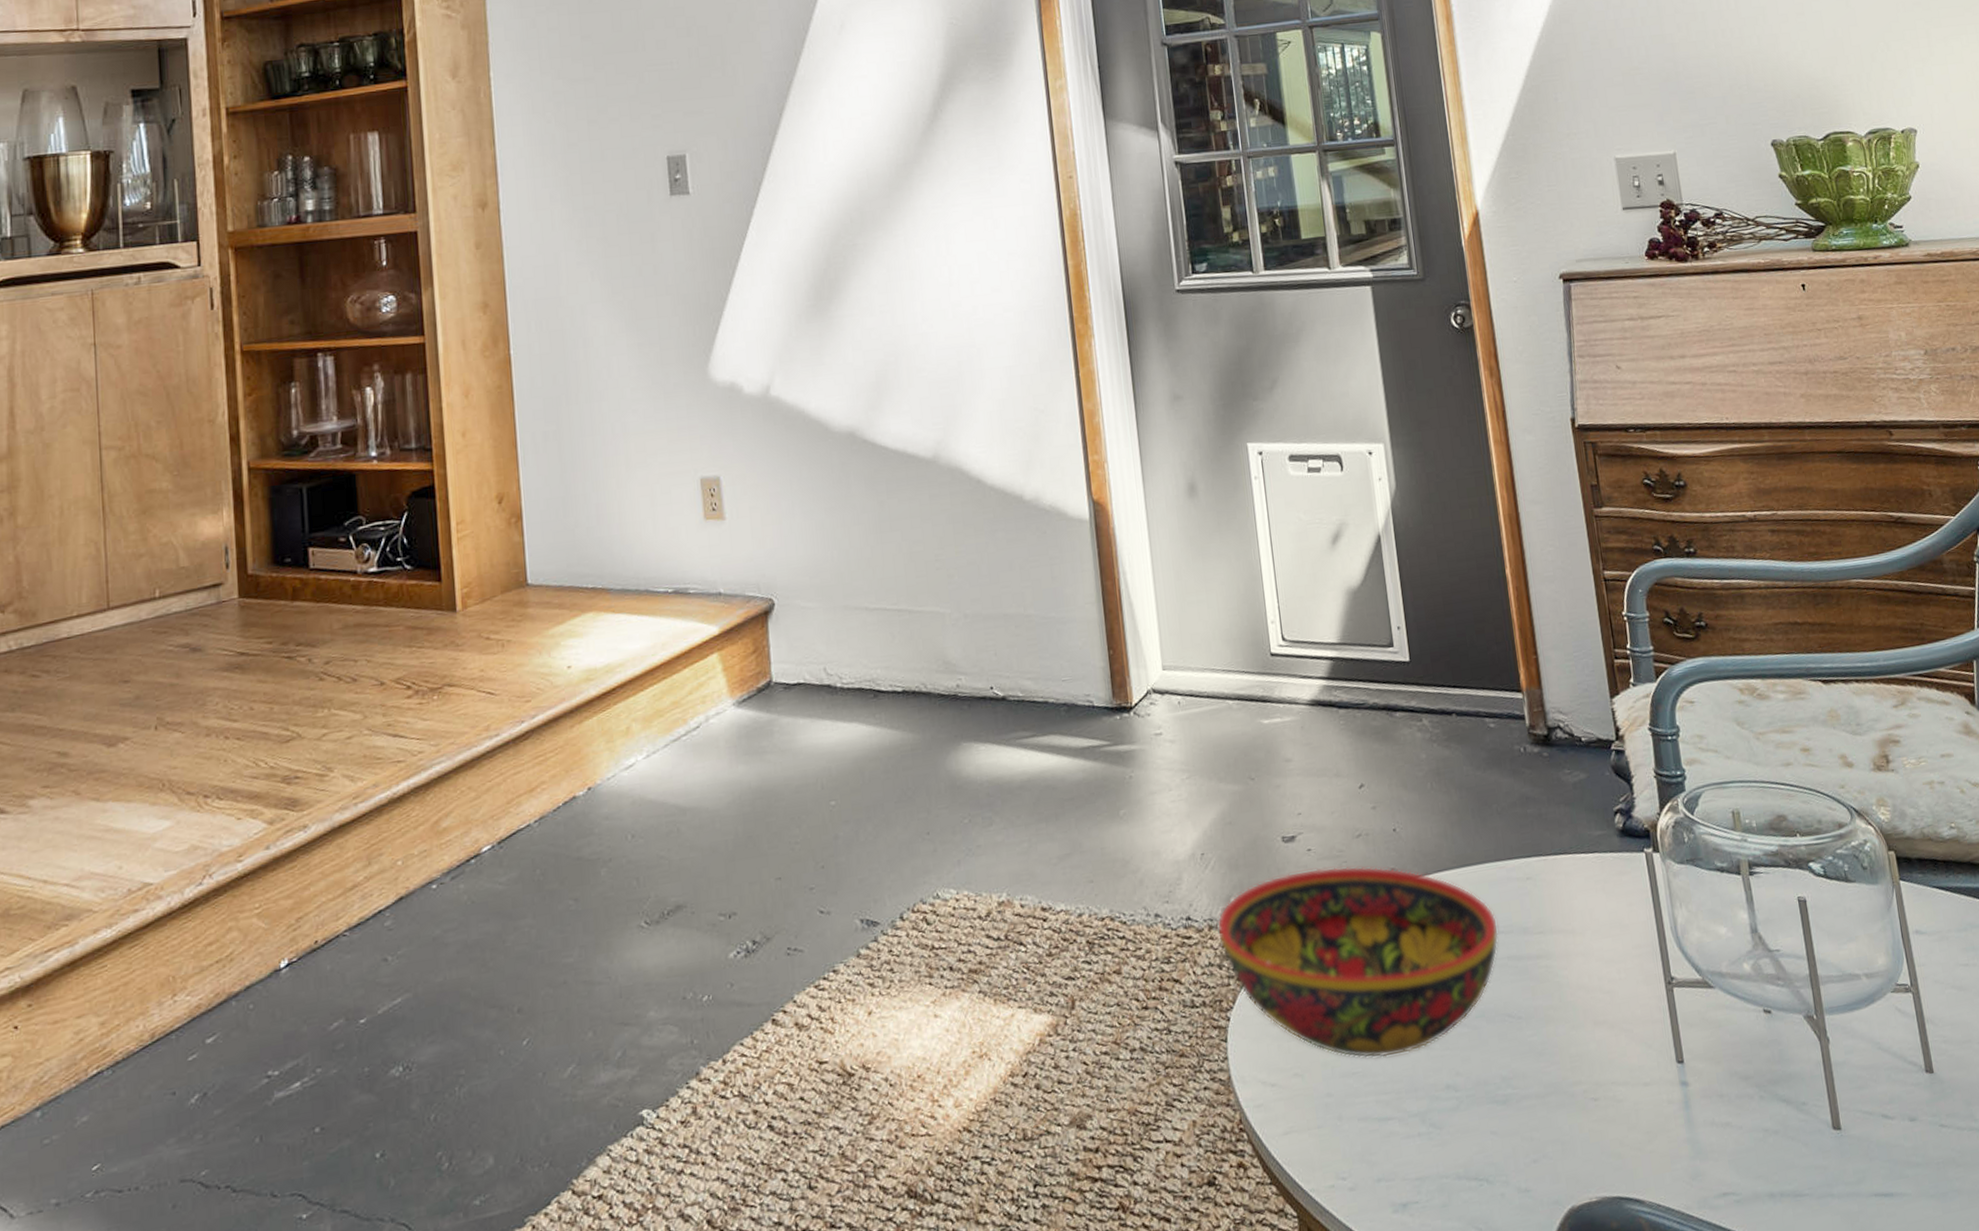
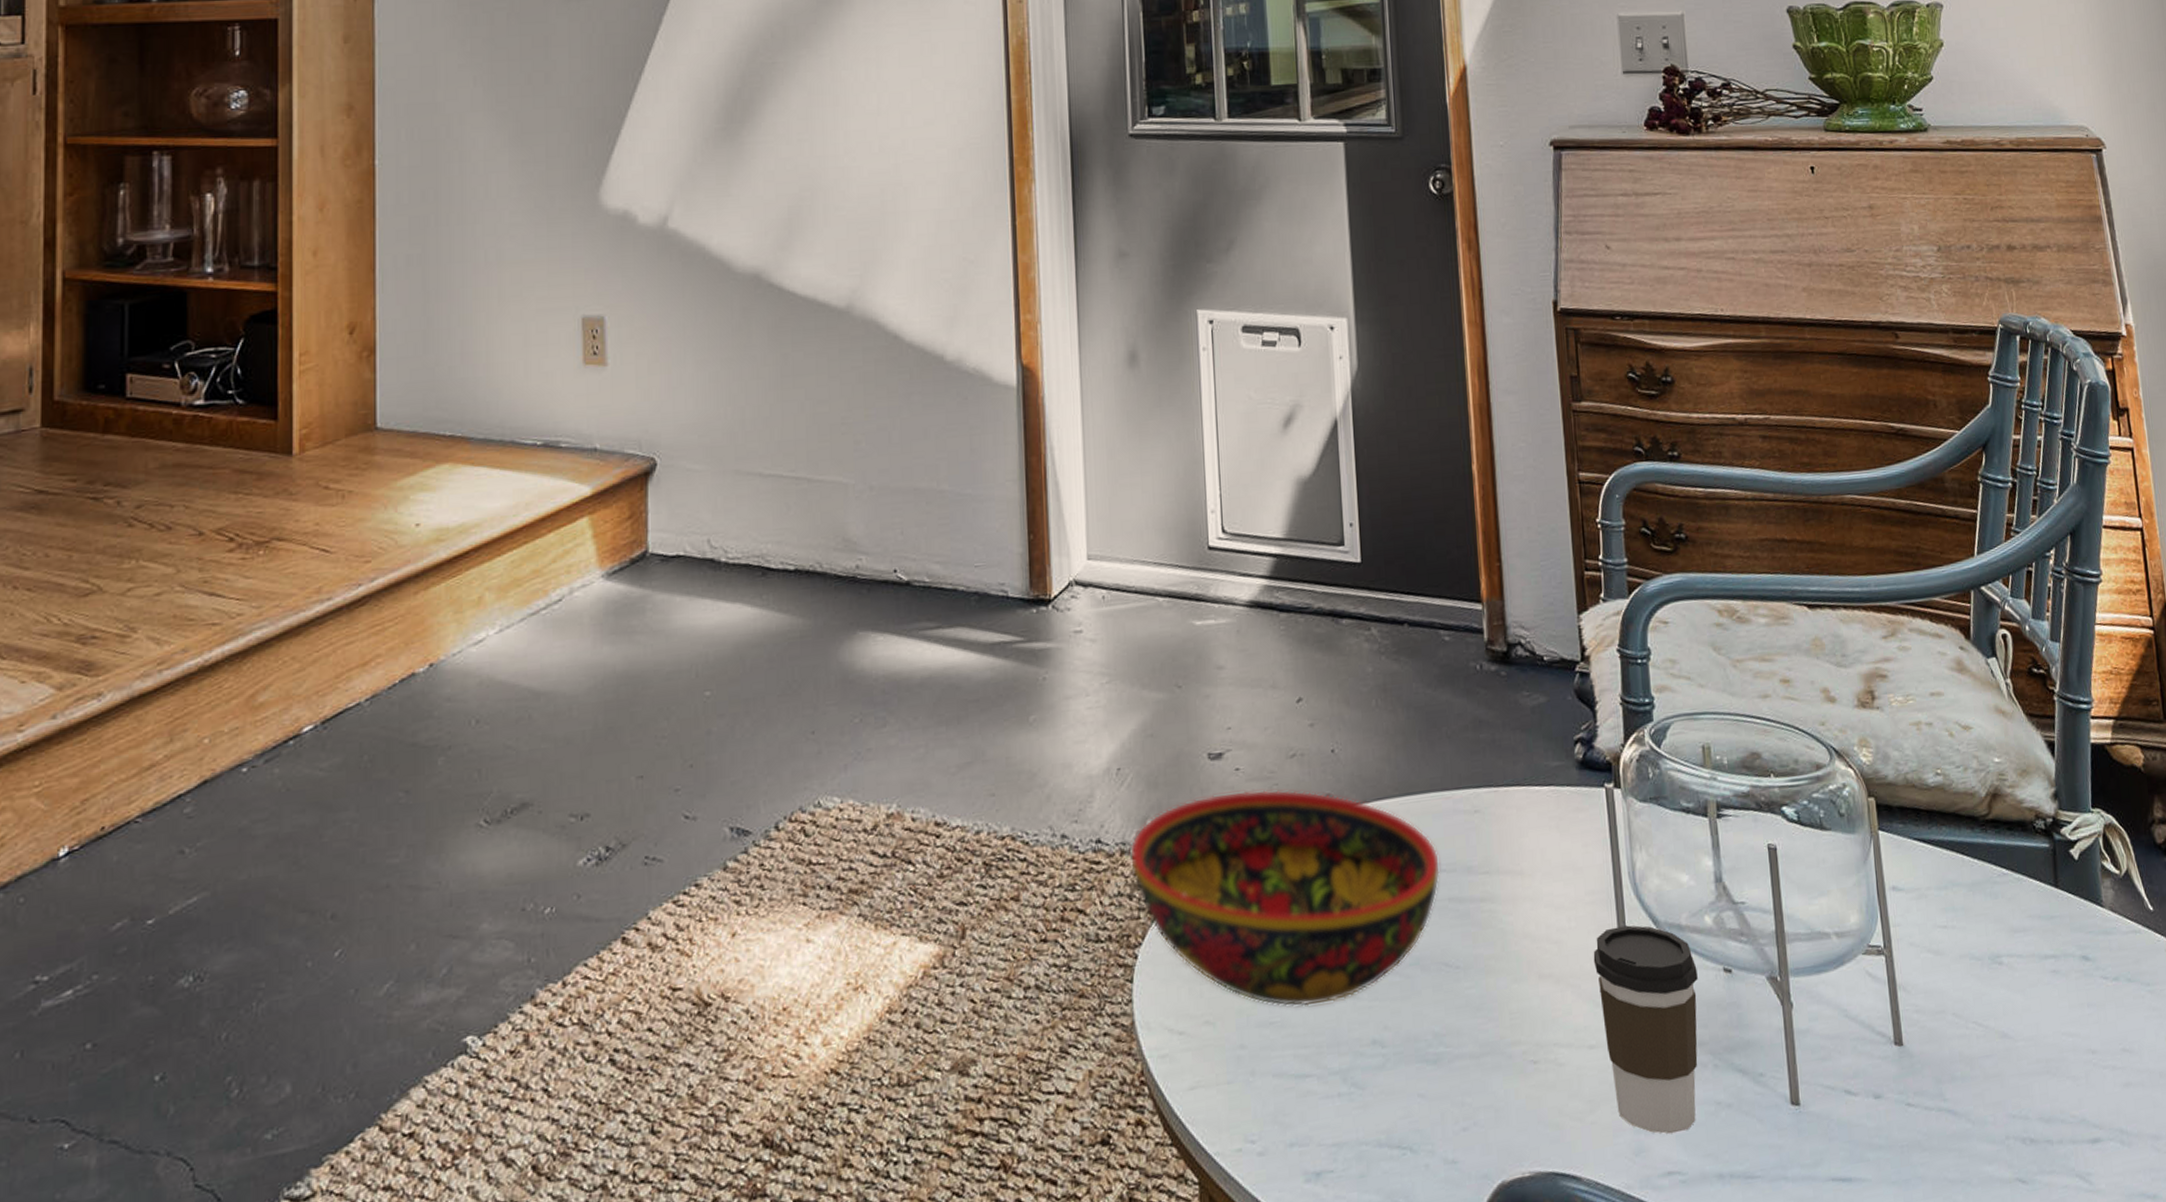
coffee cup: none [1642,974,1746,1160] -> present [1593,925,1698,1135]

